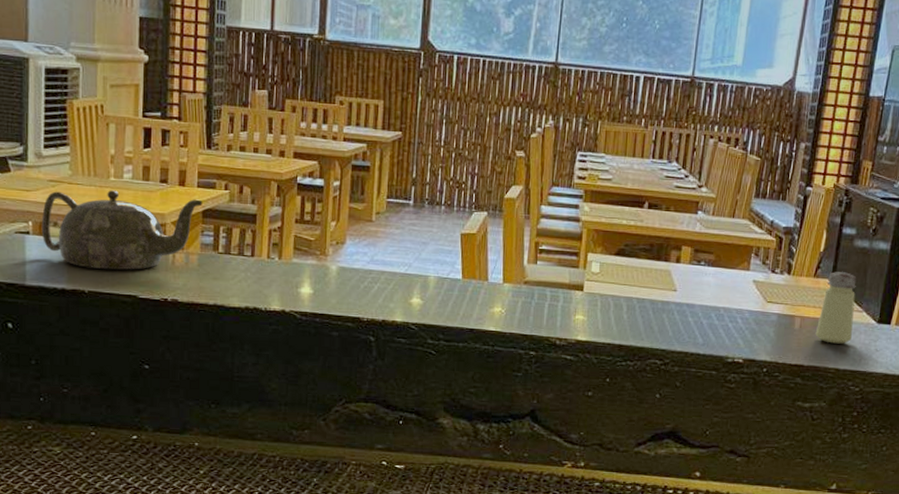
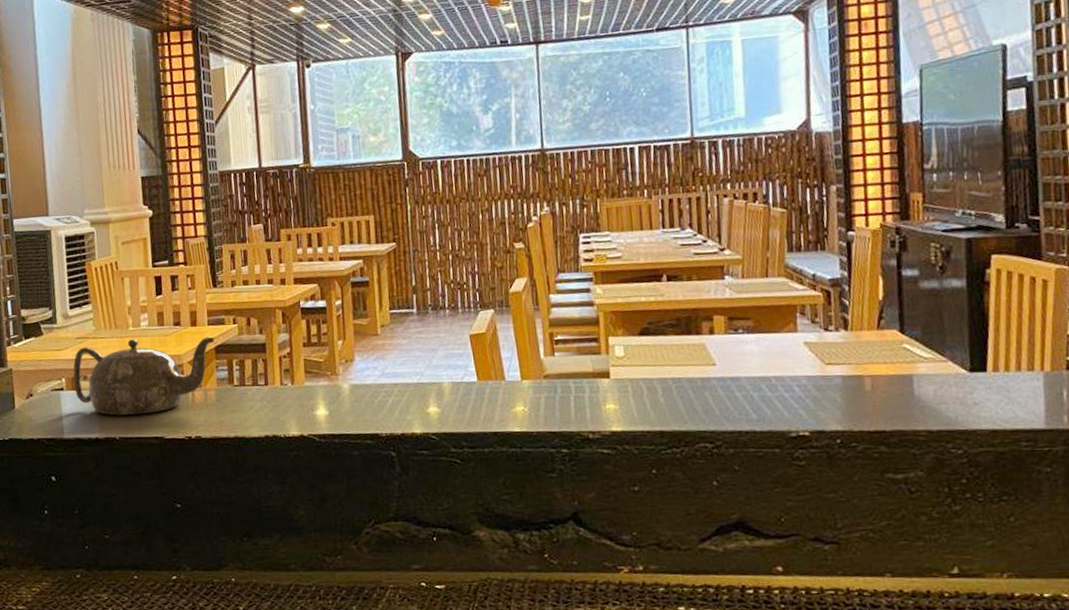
saltshaker: present [815,272,857,344] -> none [892,319,940,402]

